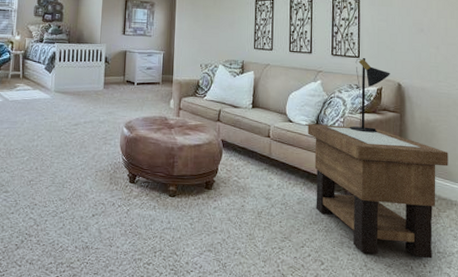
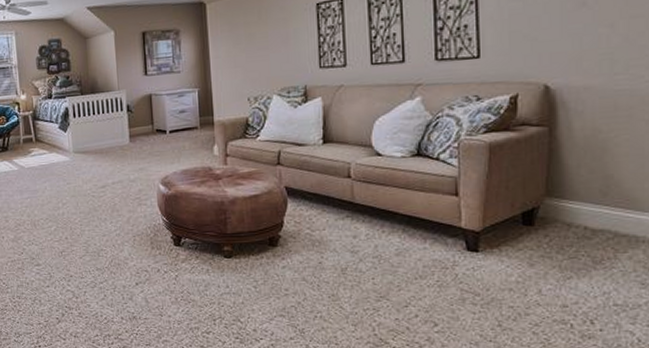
side table: present [307,124,448,259] -> none [404,151,631,314]
table lamp: present [350,57,390,133] -> none [468,56,531,158]

